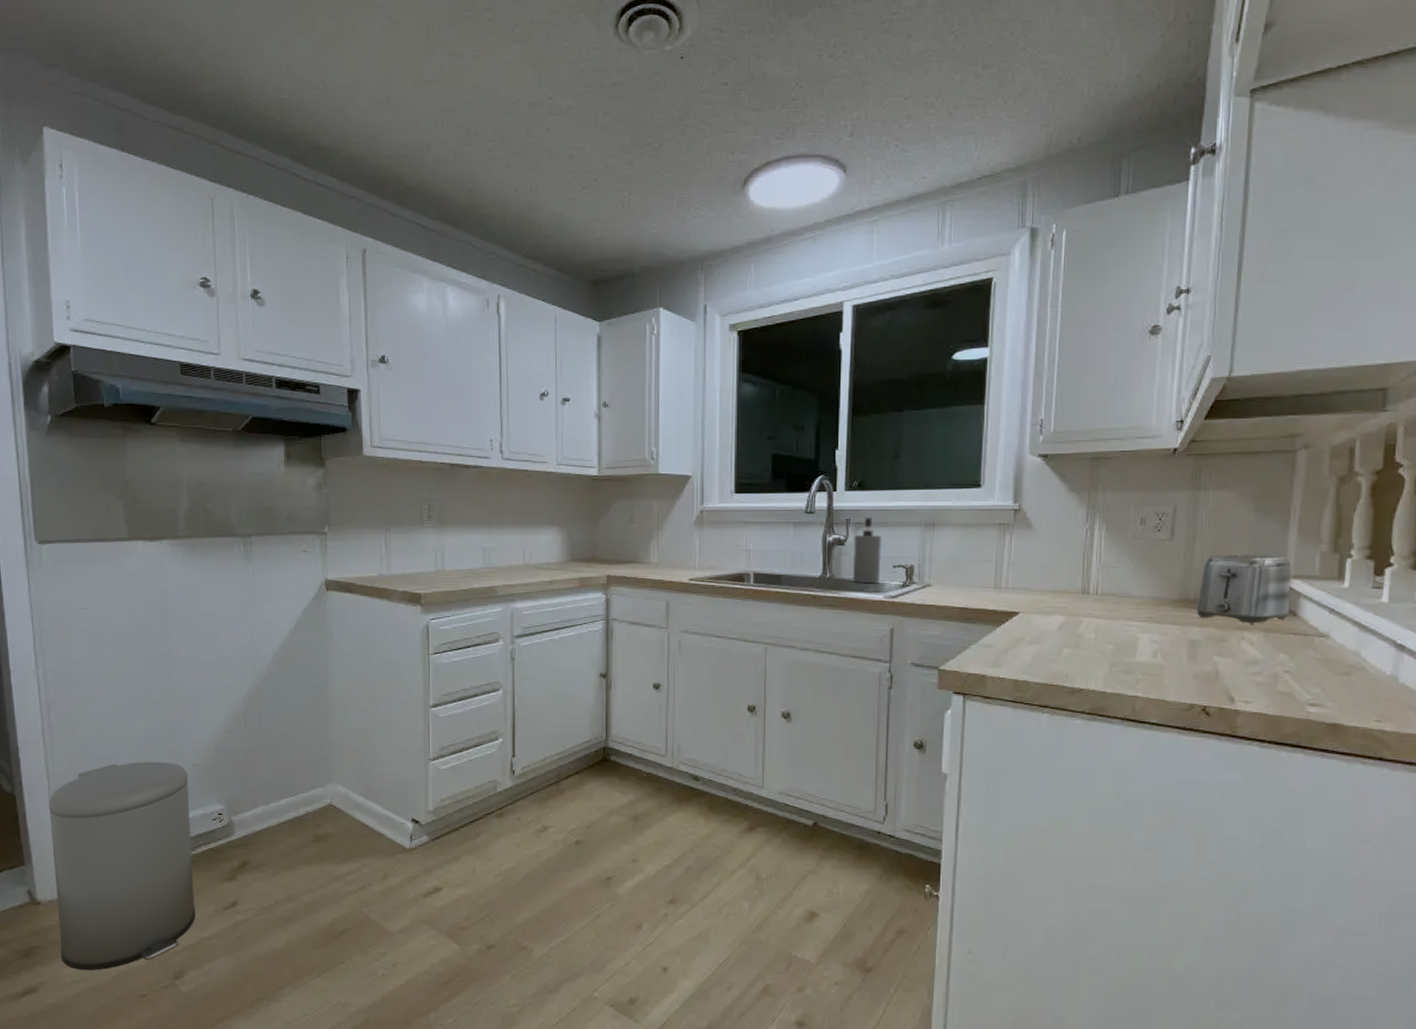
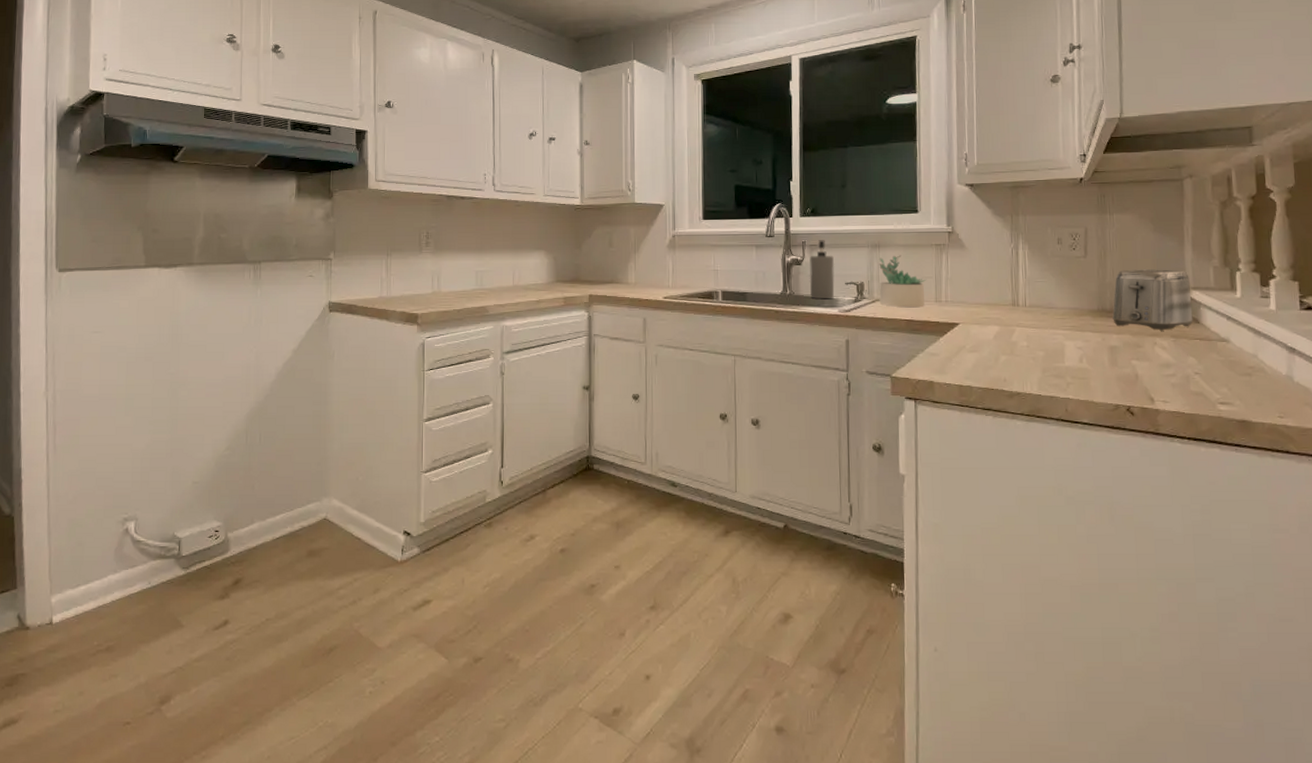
pedal bin: present [49,761,196,970] -> none [45,480,187,698]
succulent plant: none [931,535,986,594] -> present [879,255,927,308]

